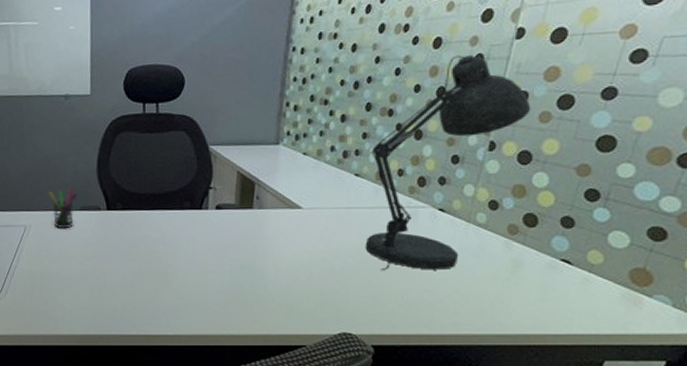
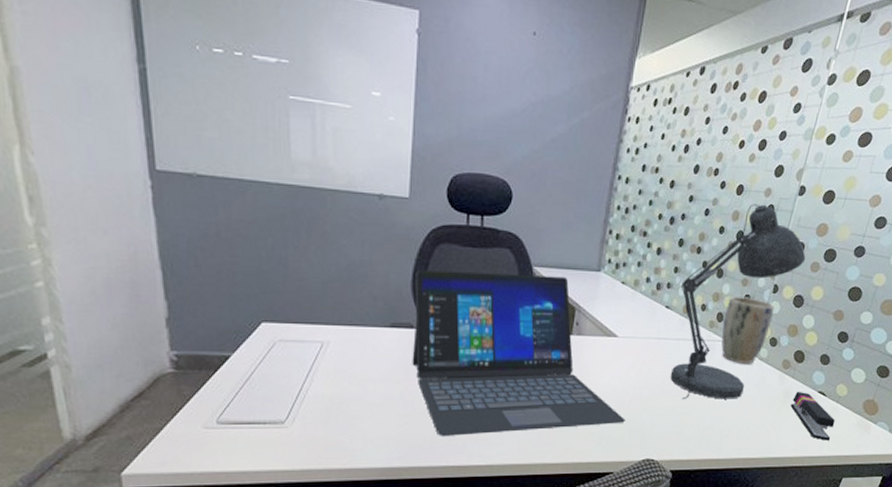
pen holder: present [49,186,77,229] -> none [353,299,387,348]
laptop: none [99,152,316,307] -> present [412,270,625,436]
plant pot: none [426,158,492,231] -> present [721,297,774,364]
stapler: none [523,259,588,316] -> present [791,391,835,441]

